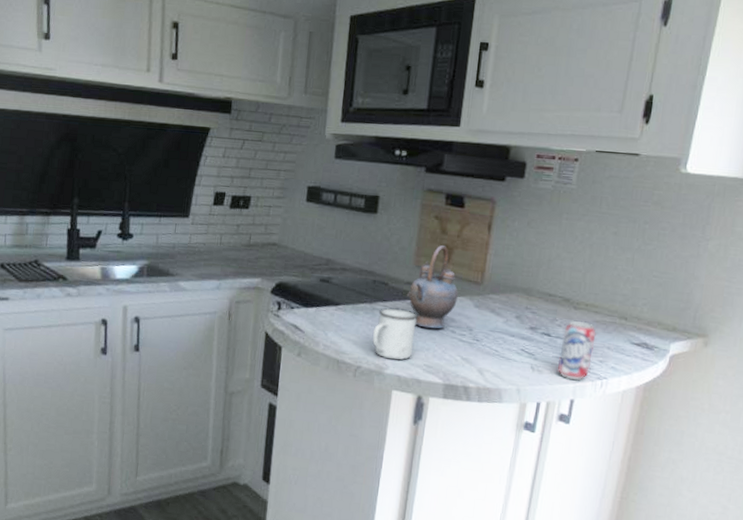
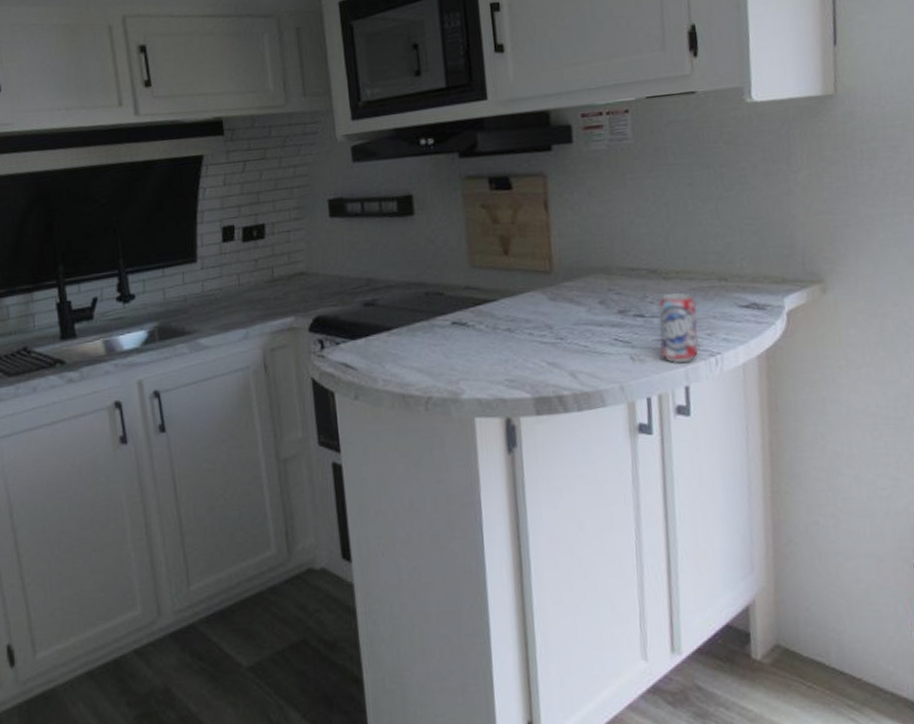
mug: present [372,308,417,360] -> none [437,319,489,382]
teapot: present [406,245,458,329] -> none [467,237,528,337]

